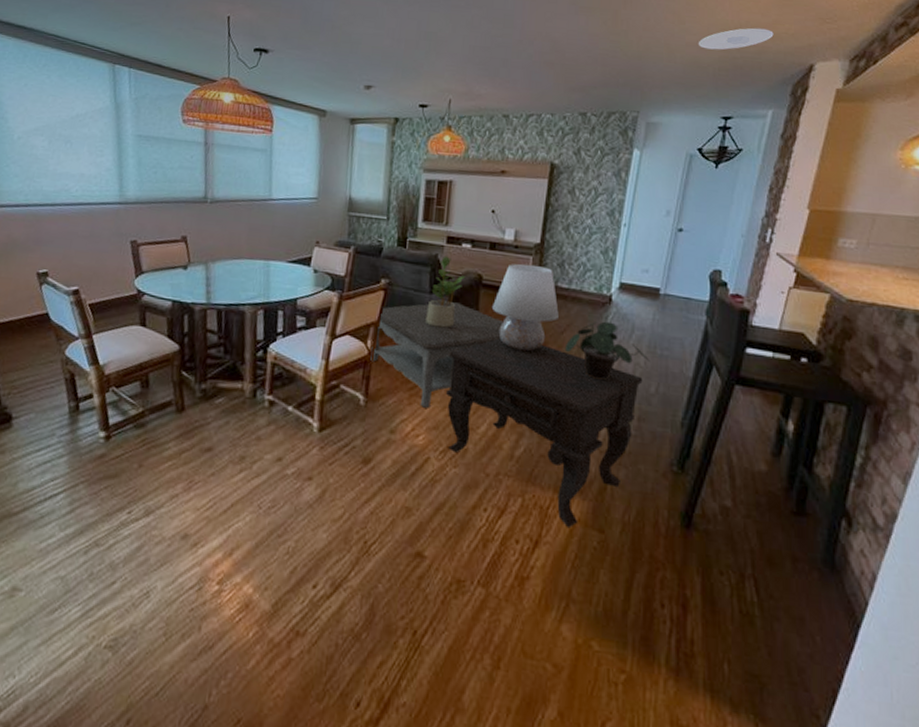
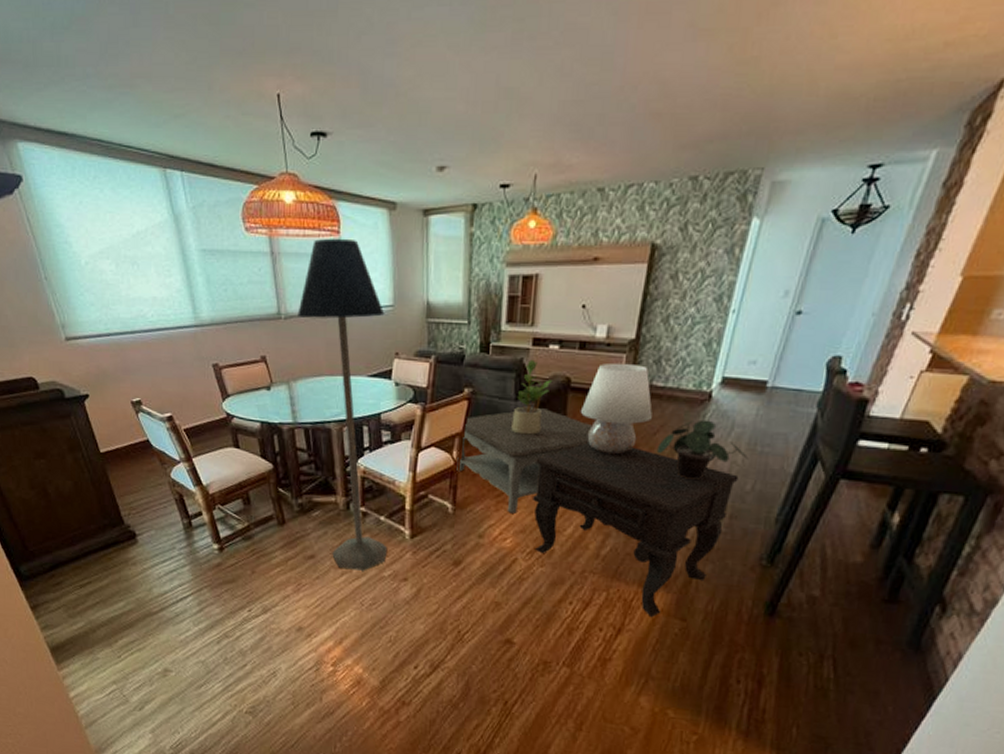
floor lamp: none [223,135,309,467] -> present [297,238,388,571]
recessed light: present [698,28,774,50] -> none [851,32,958,72]

